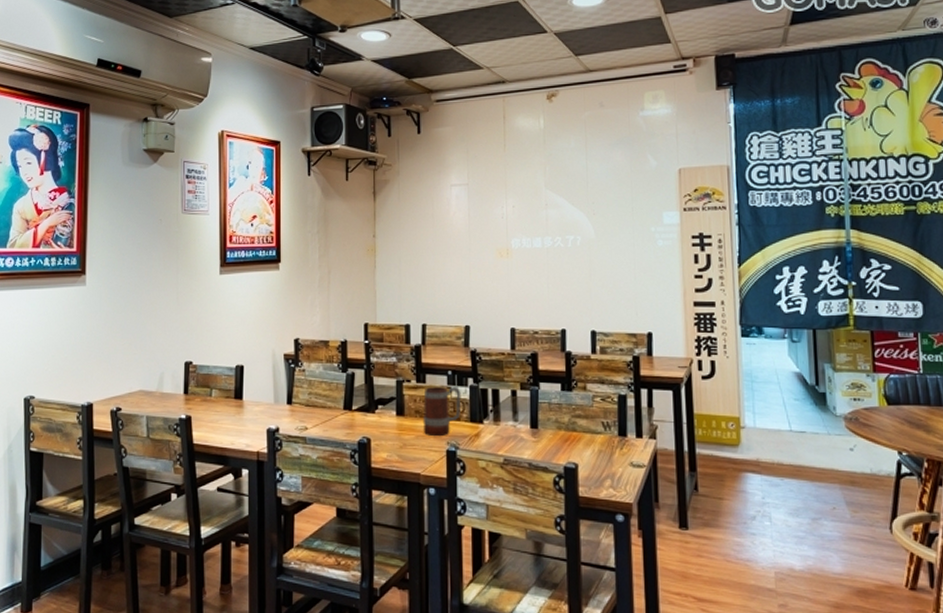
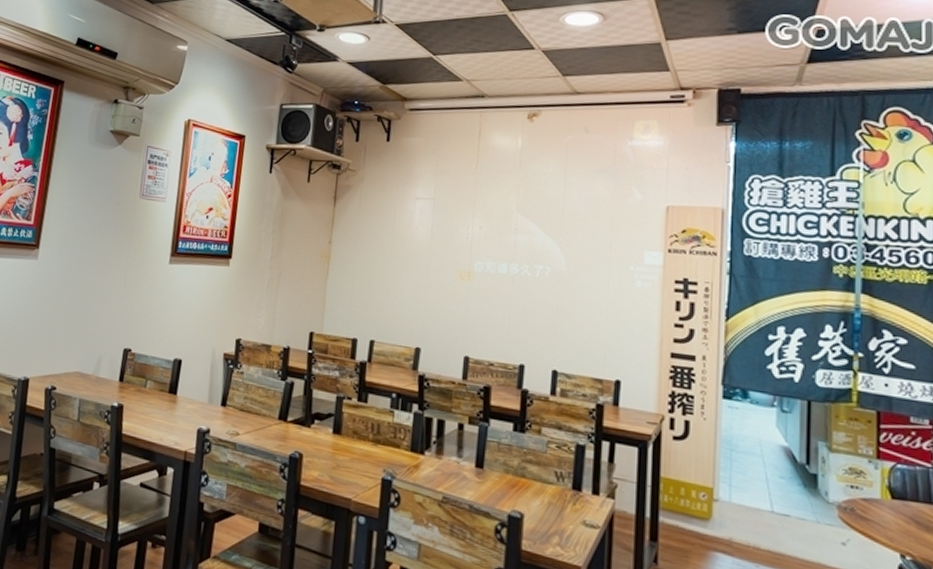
beer mug: present [422,386,461,435] -> none [359,407,404,462]

